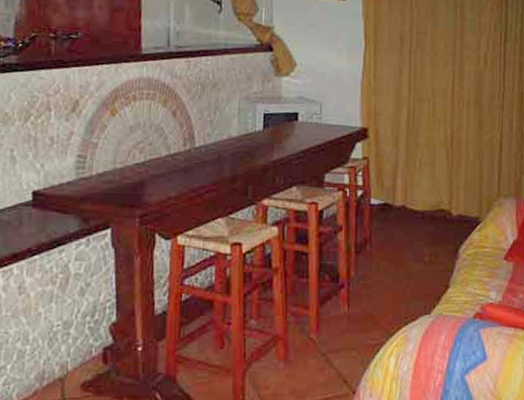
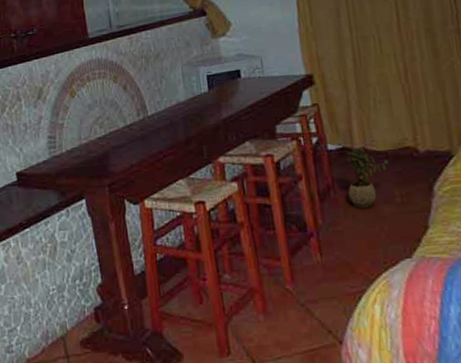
potted plant: none [383,204,423,263] -> present [346,147,388,208]

